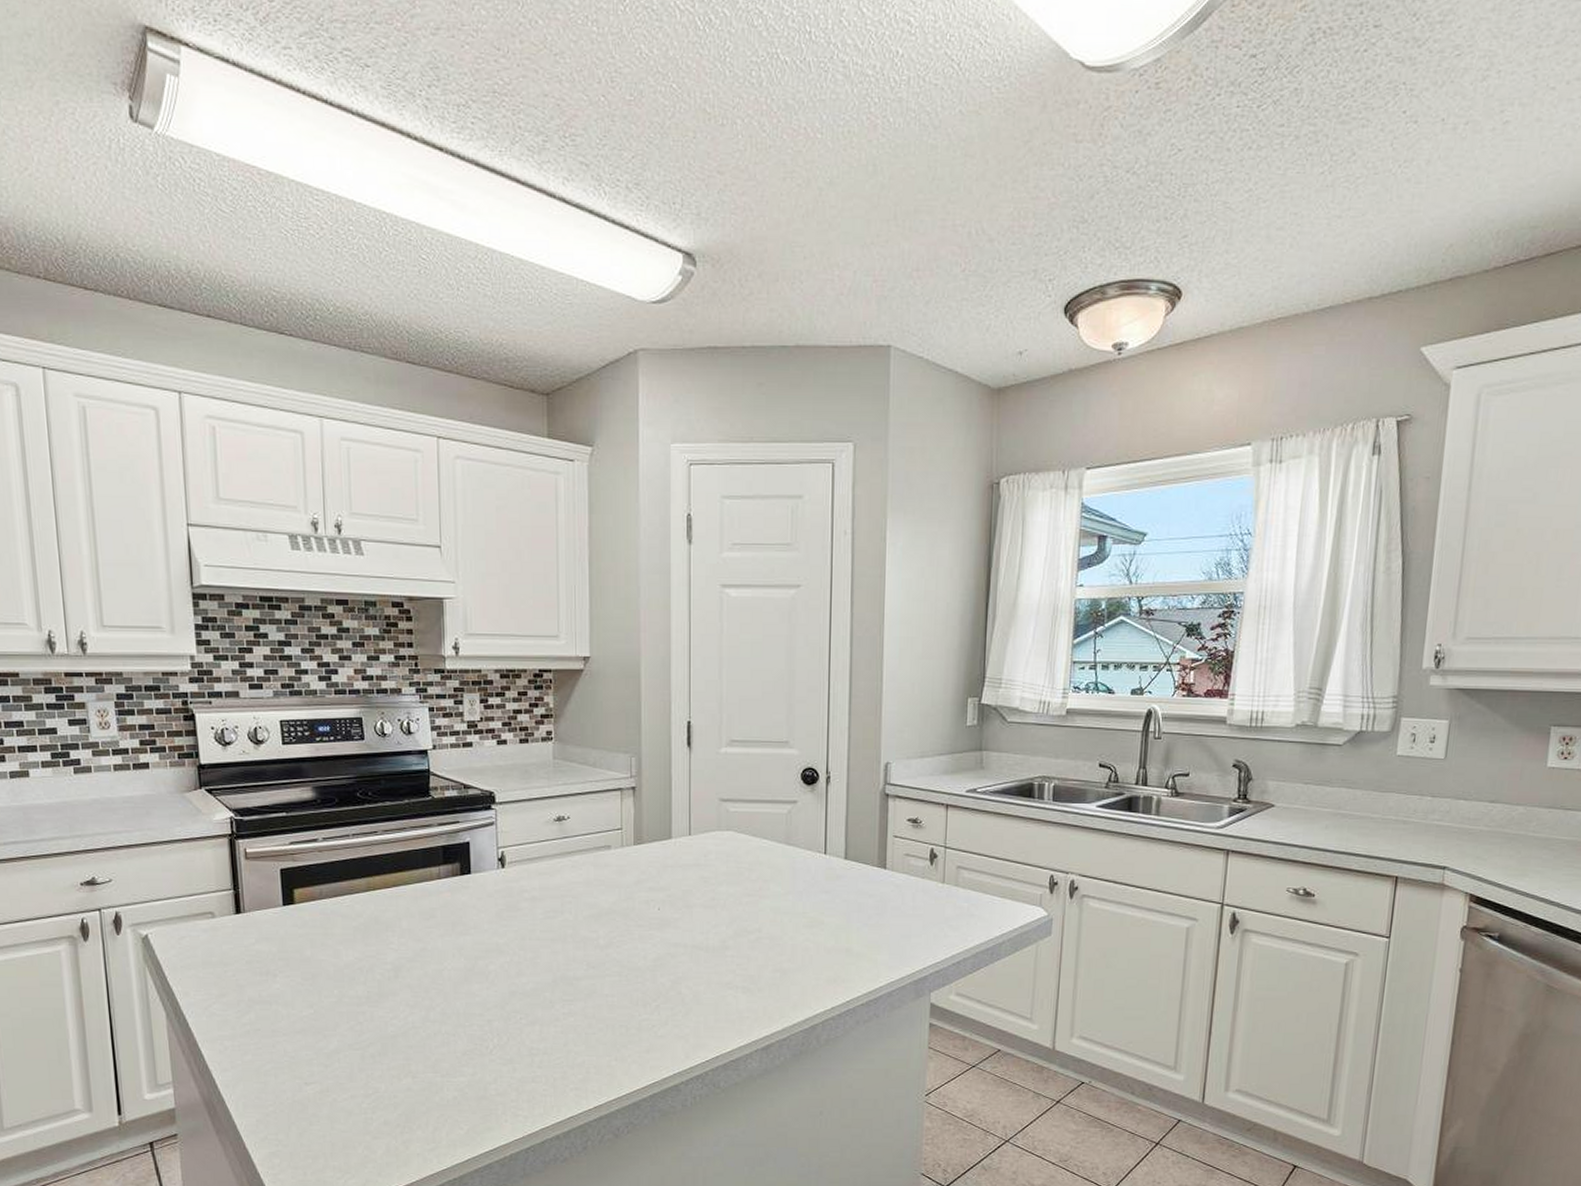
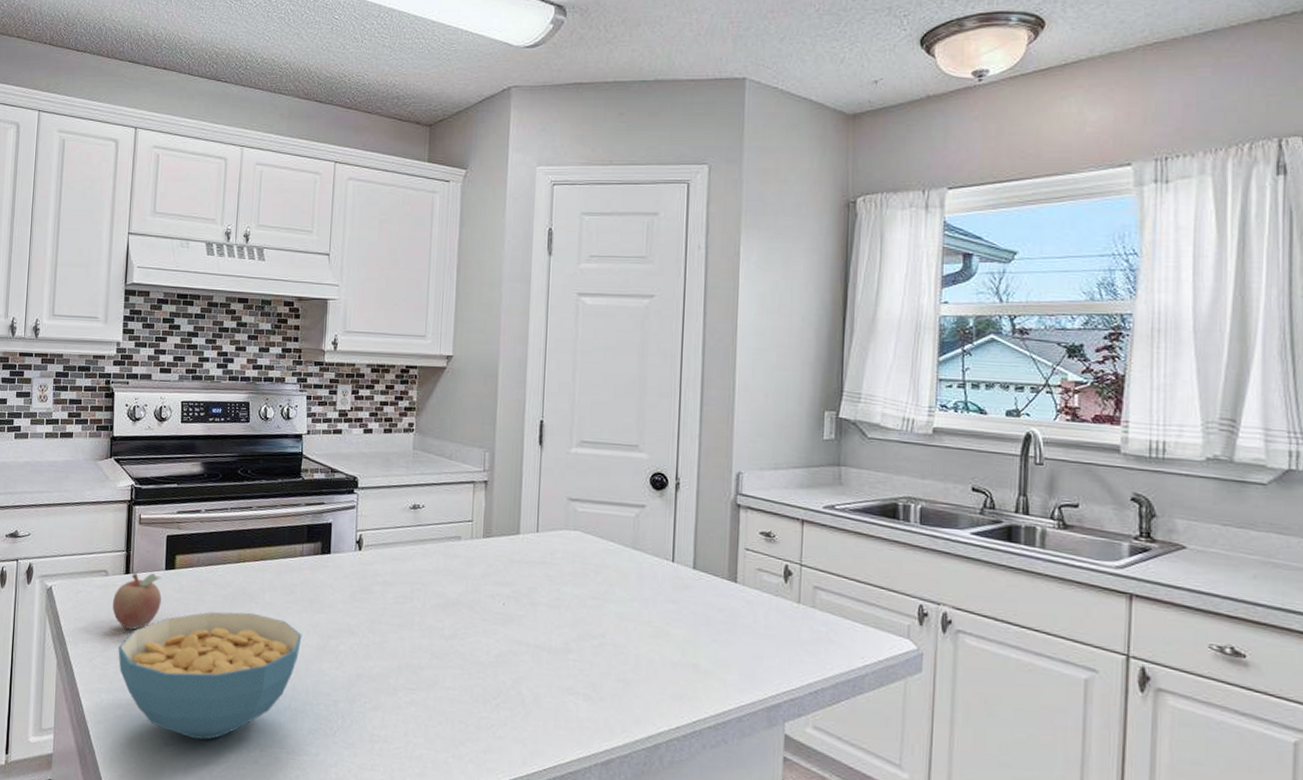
fruit: none [224,909,283,971] -> present [112,572,161,630]
cereal bowl: none [238,941,447,1075] -> present [118,611,302,740]

